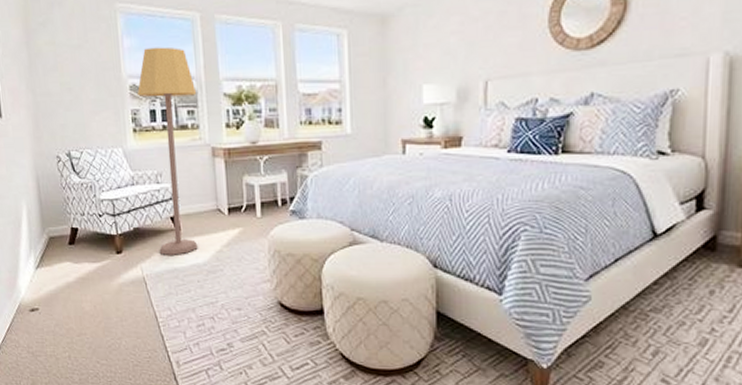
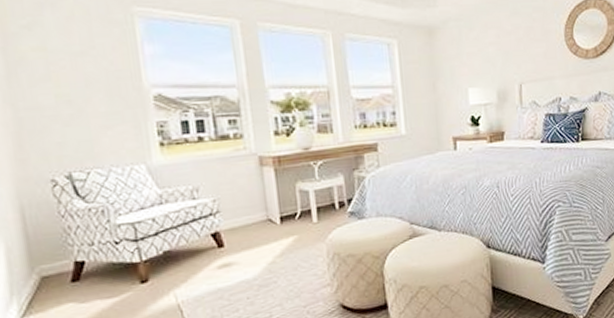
lamp: present [137,47,198,255] -> none [164,54,246,277]

